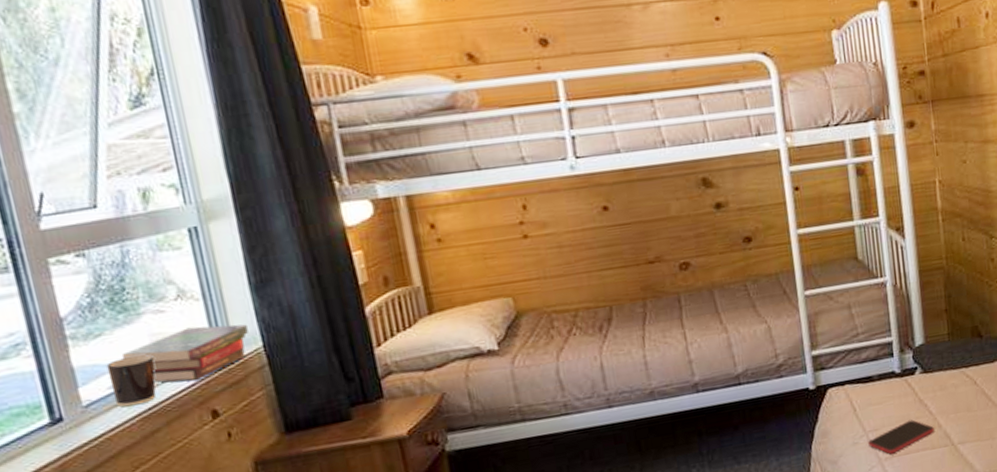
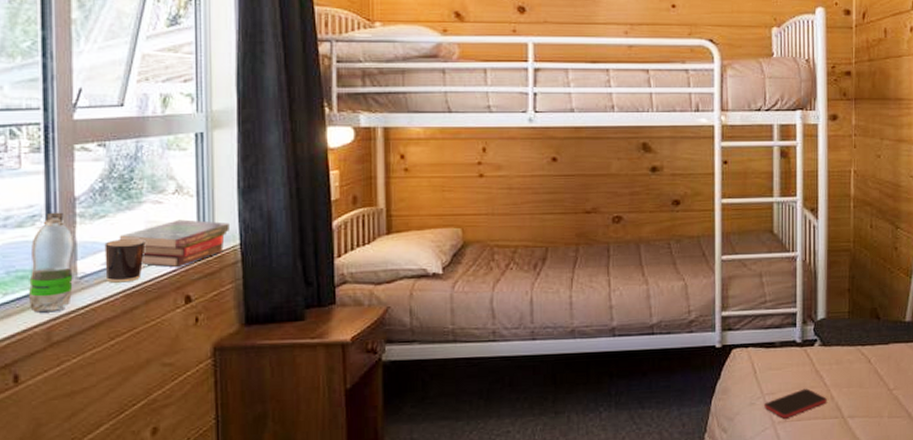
bottle: none [21,336,81,451] -> present [29,212,74,313]

